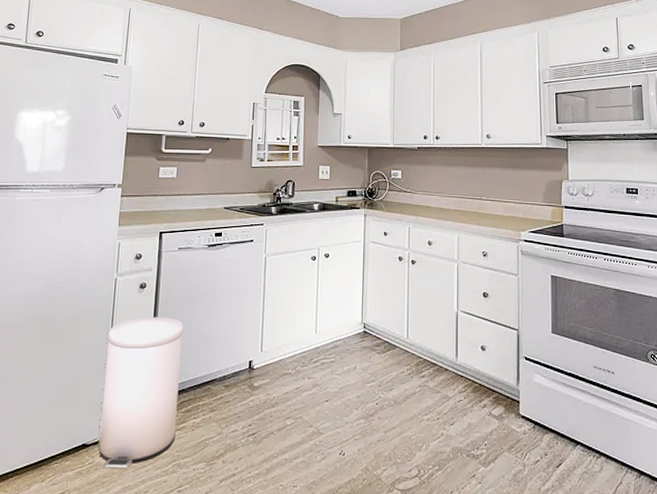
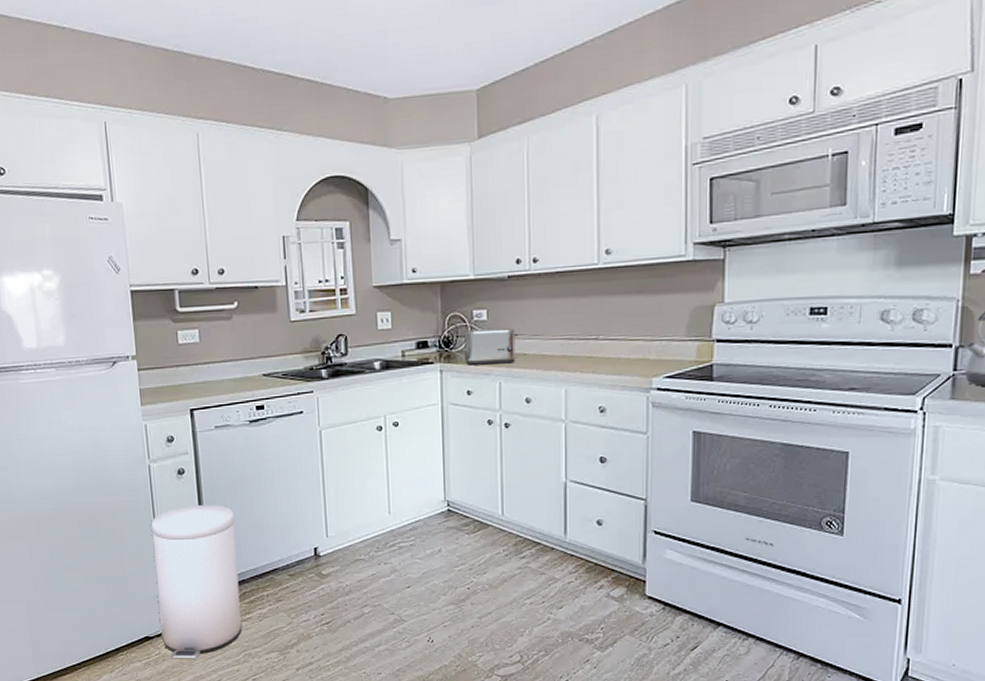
toaster: none [384,184,424,213] -> present [464,327,518,365]

